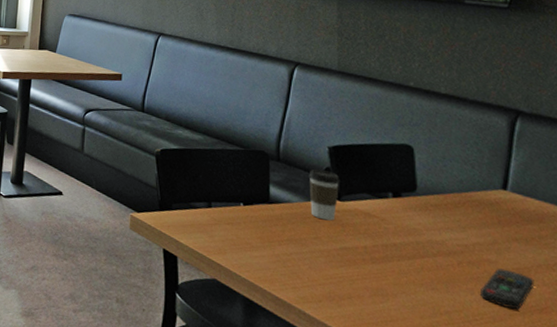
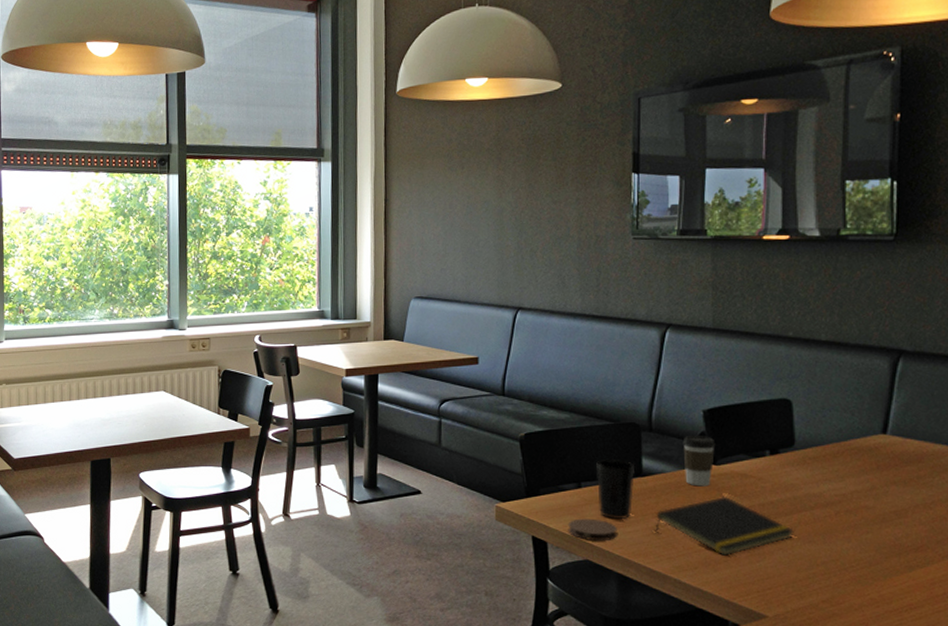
coaster: none [197,237,244,263] -> present [568,518,617,541]
cup: none [226,182,262,243] -> present [596,458,634,519]
notepad: none [281,232,418,294] -> present [655,496,795,557]
remote control: present [479,268,535,310] -> none [856,513,911,552]

